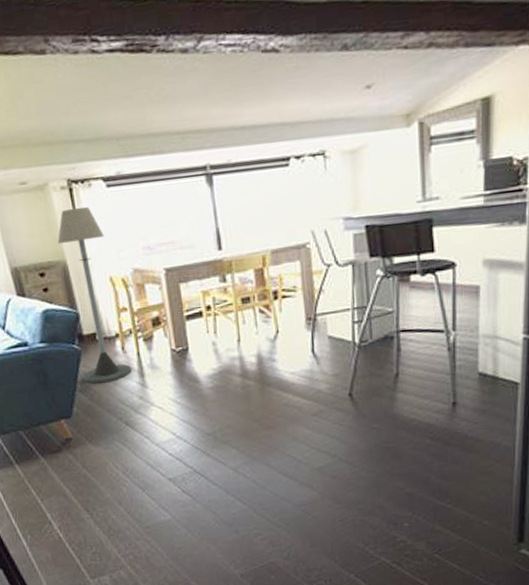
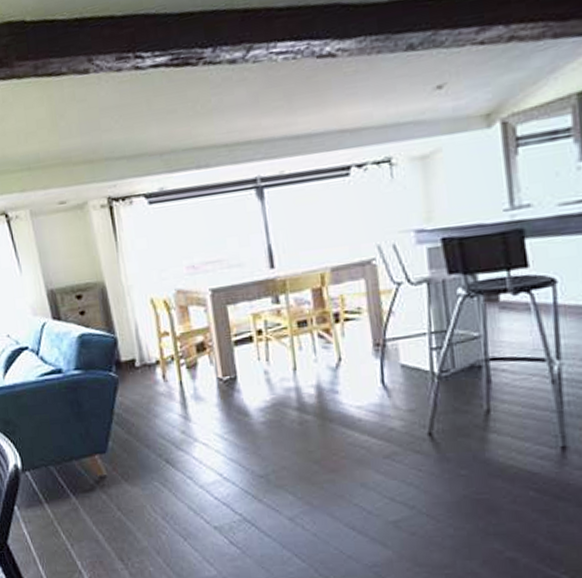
floor lamp: present [57,206,132,384] -> none [96,224,173,416]

